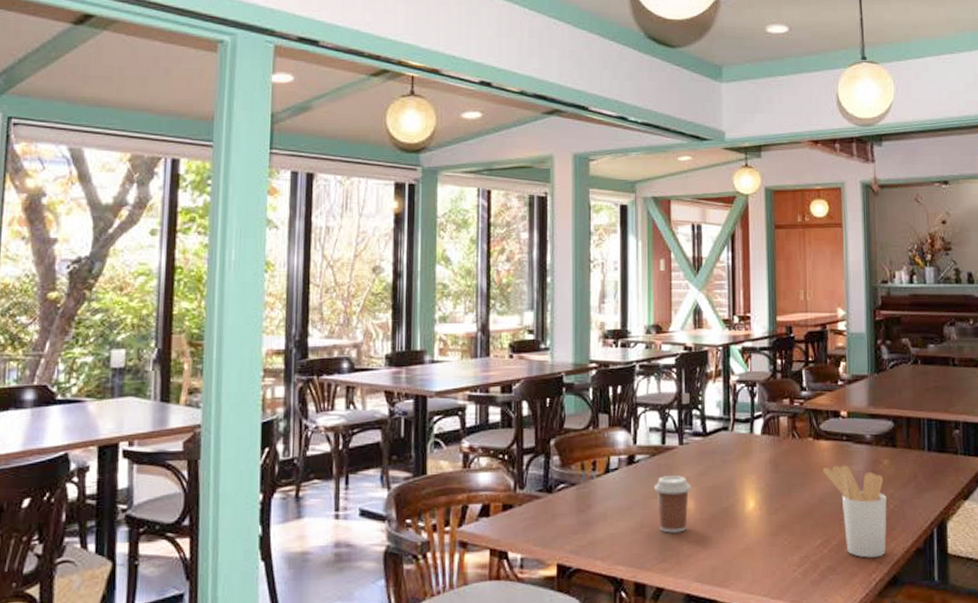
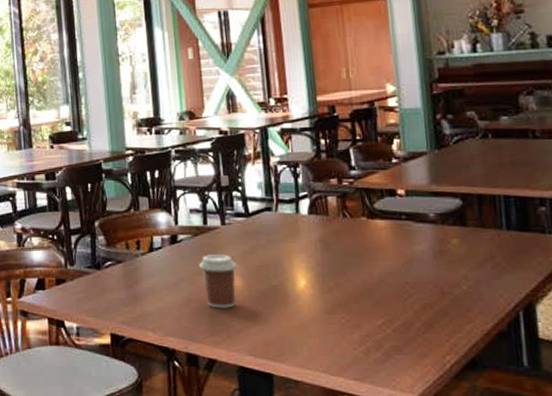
utensil holder: present [822,465,887,558] -> none [380,244,461,339]

